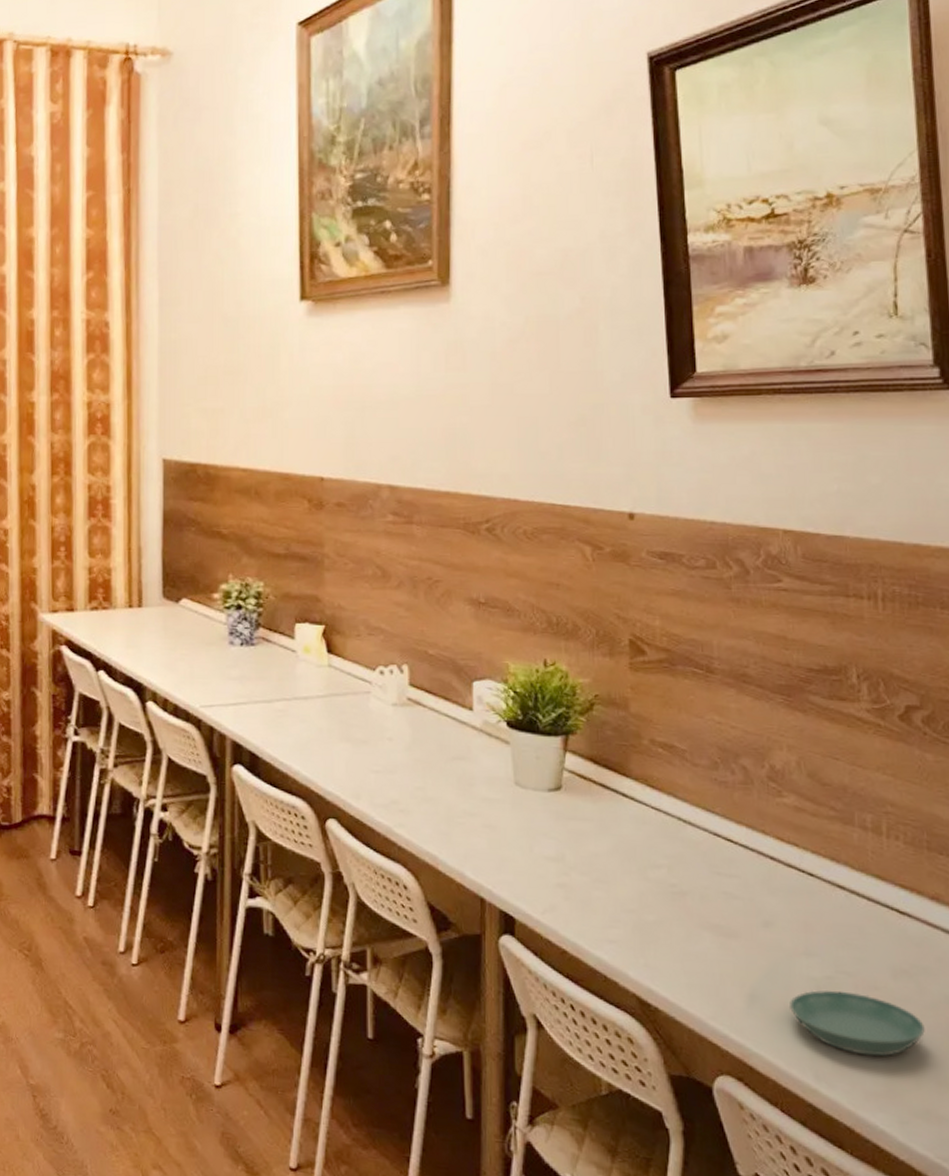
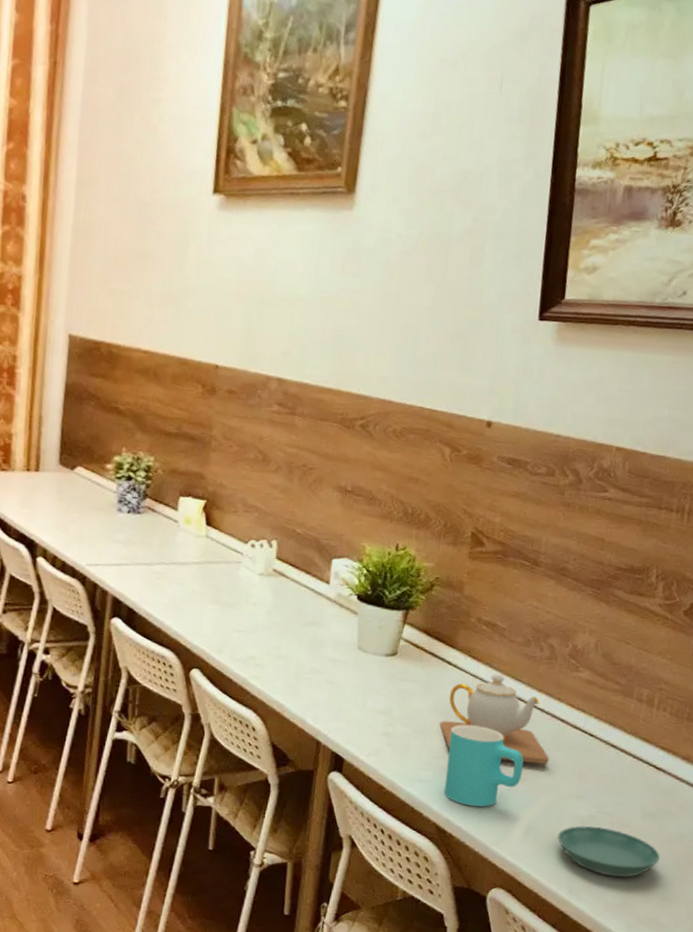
teapot: none [623,804,763,915] -> present [439,673,549,765]
cup: none [637,869,733,972] -> present [444,724,524,807]

